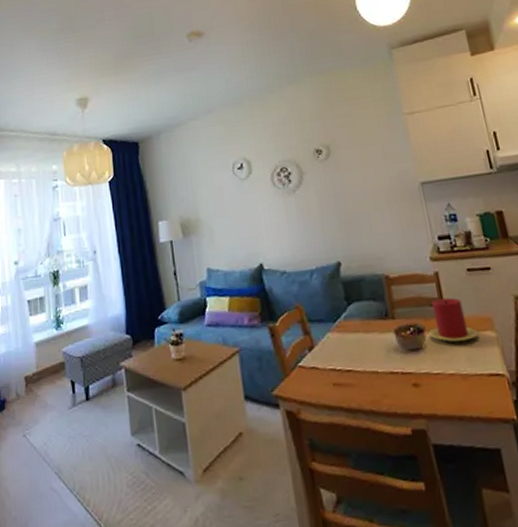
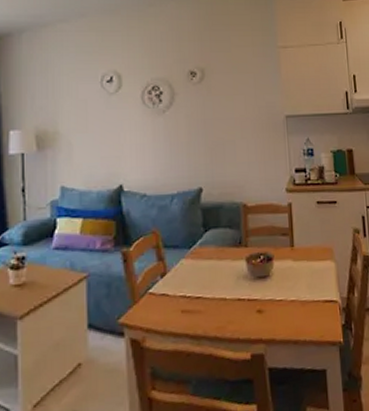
candle: present [429,297,479,343] -> none [277,228,320,271]

